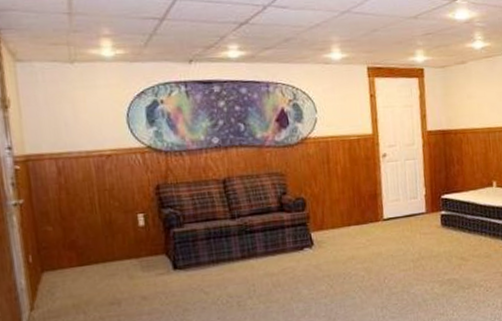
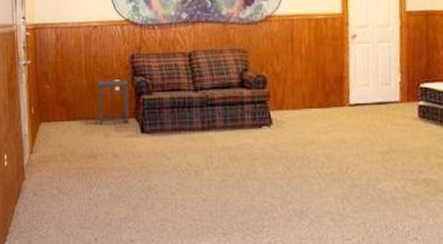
side table: none [116,212,159,267] -> present [97,79,130,125]

